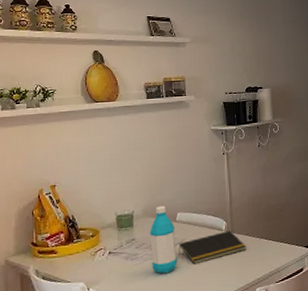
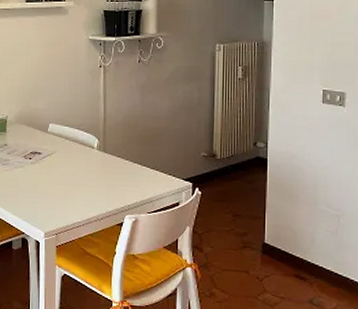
water bottle: present [150,205,177,274] -> none [21,114,46,184]
notepad: present [179,230,247,265] -> none [49,149,119,180]

